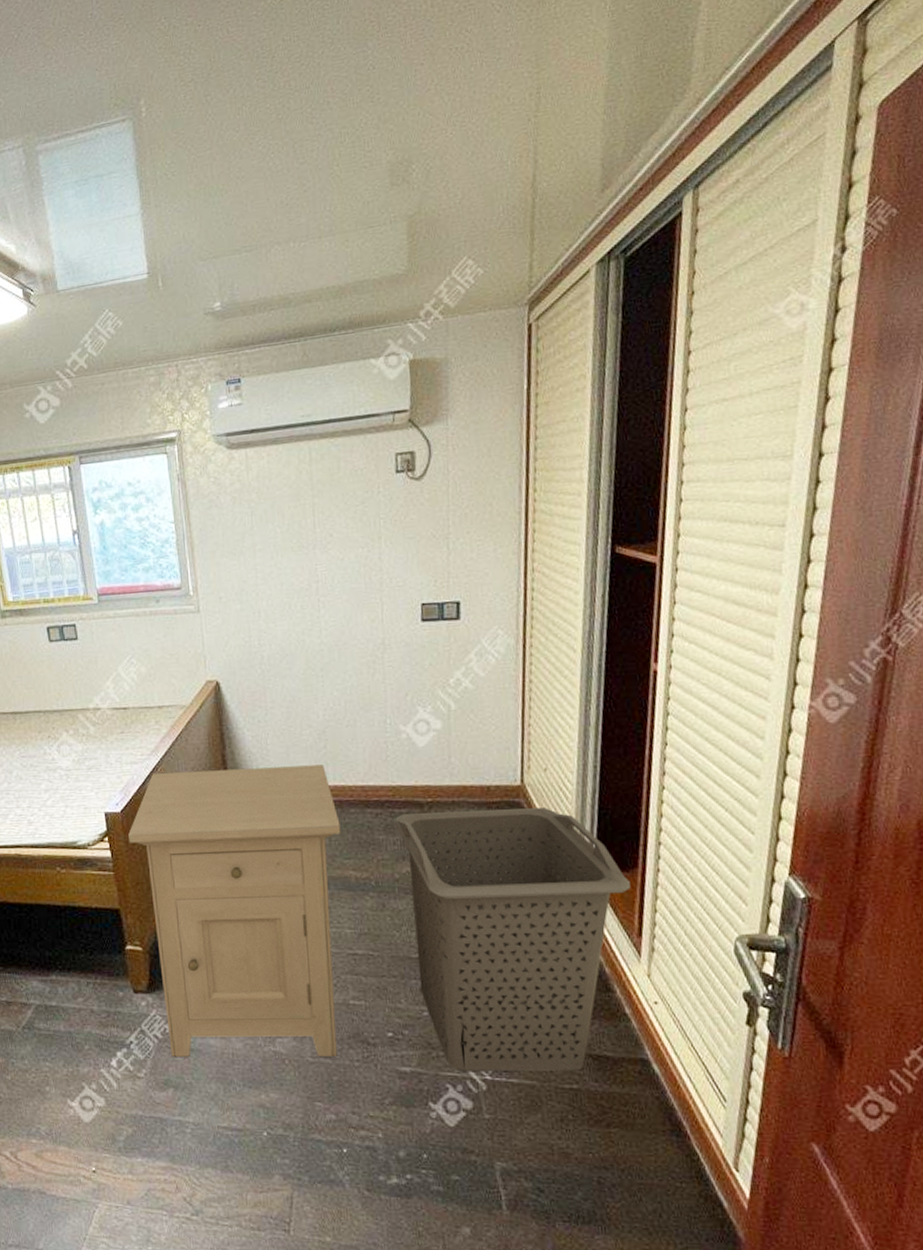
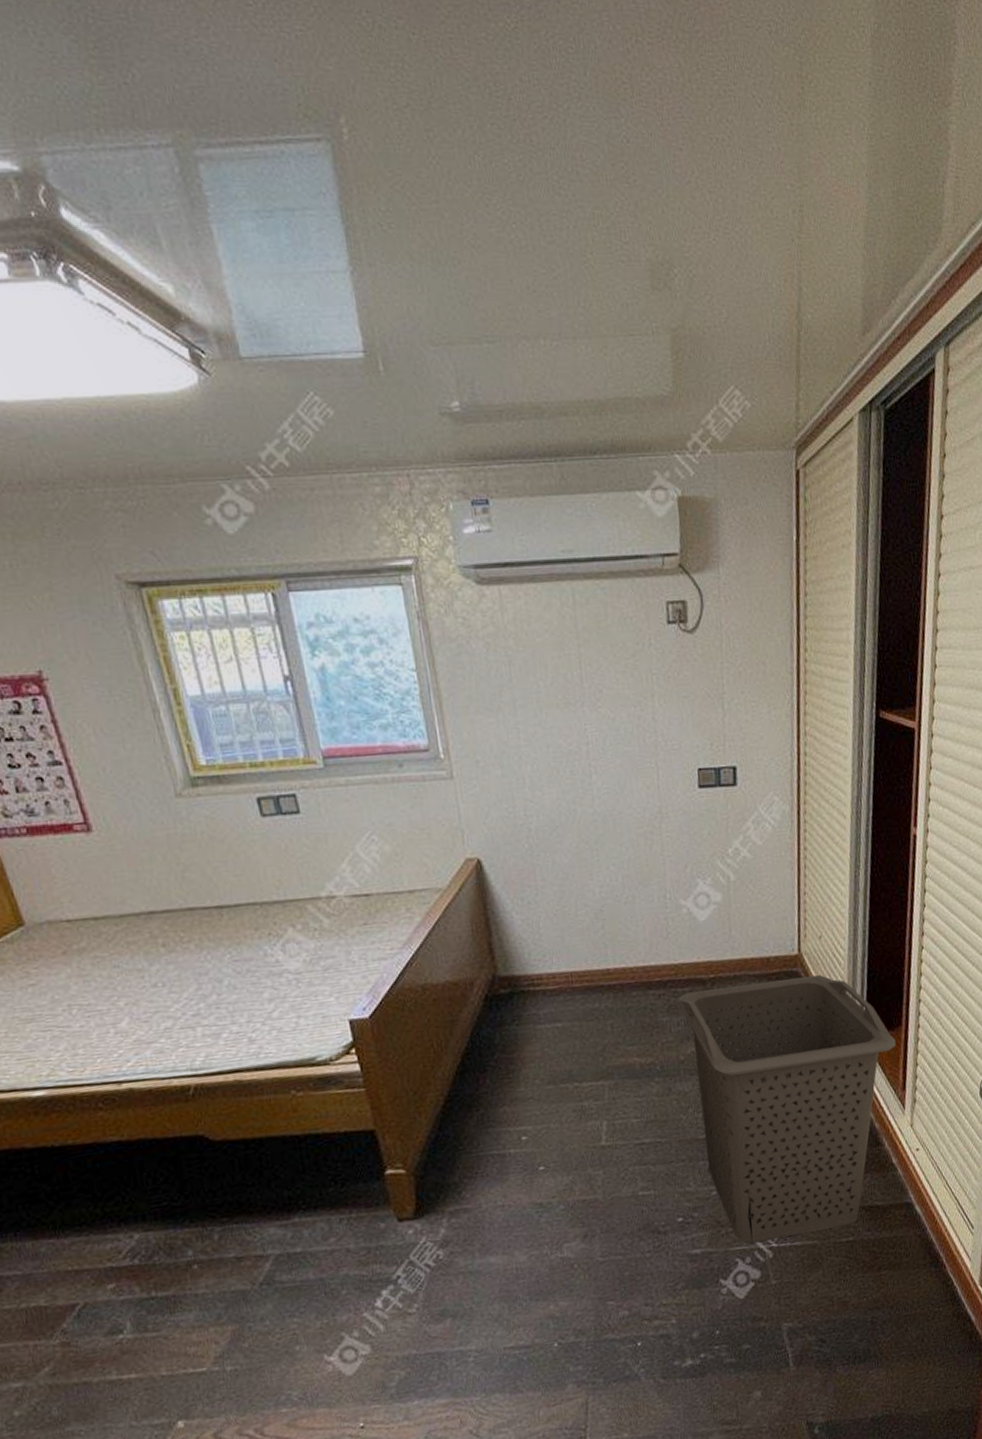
nightstand: present [128,764,341,1057] -> none [380,946,628,1284]

